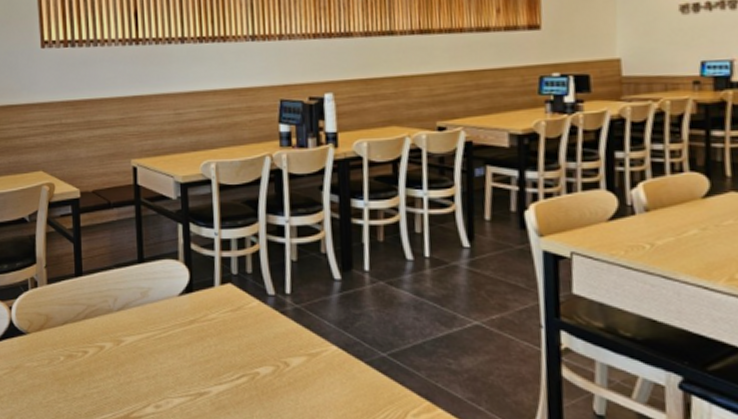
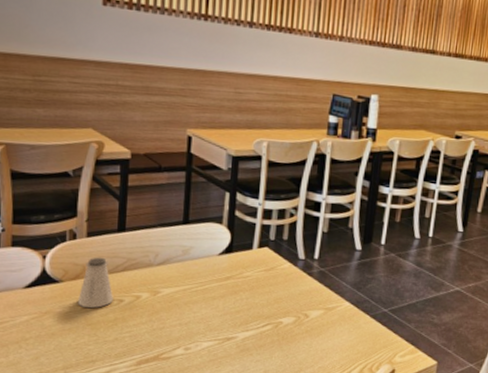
saltshaker: none [45,305,78,362] -> present [78,257,113,309]

